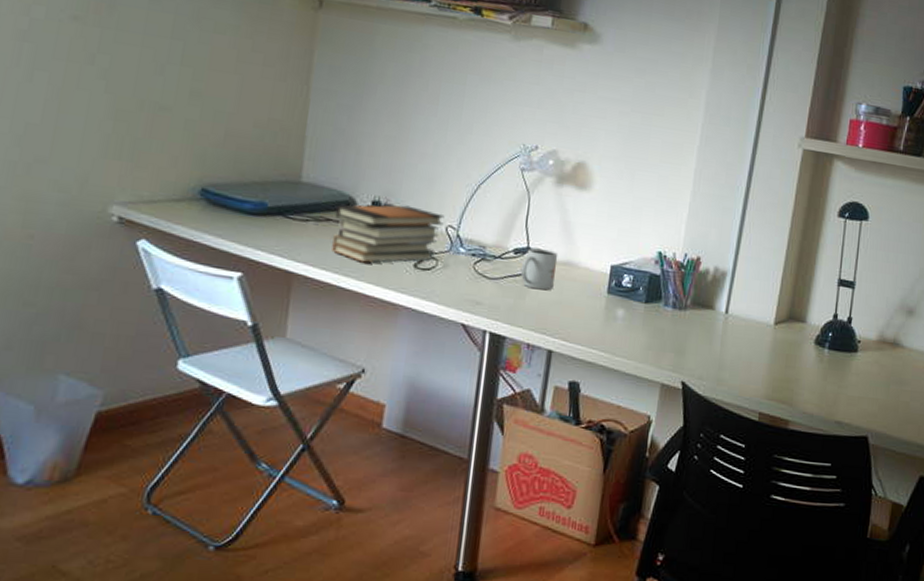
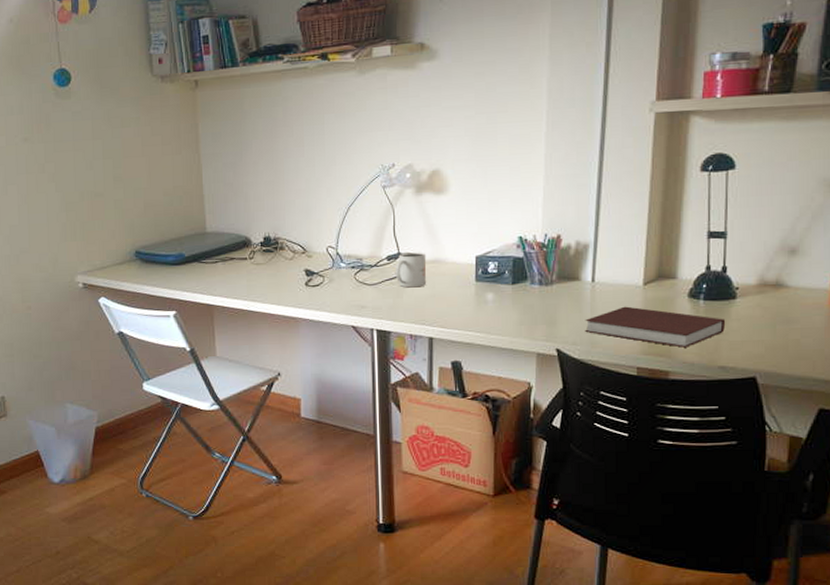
book stack: present [332,205,445,263] -> none [236,236,324,289]
notebook: none [713,344,846,397] -> present [585,306,726,348]

